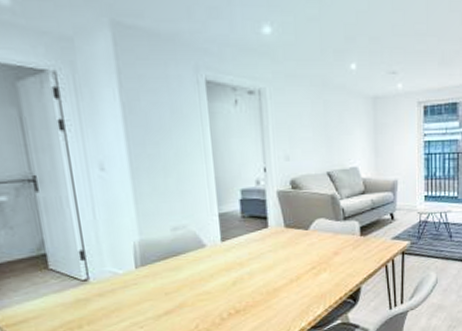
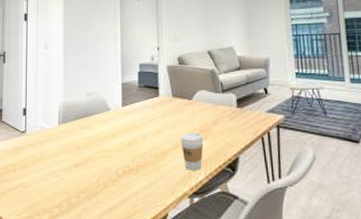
coffee cup: none [295,264,323,305] -> present [180,132,204,170]

